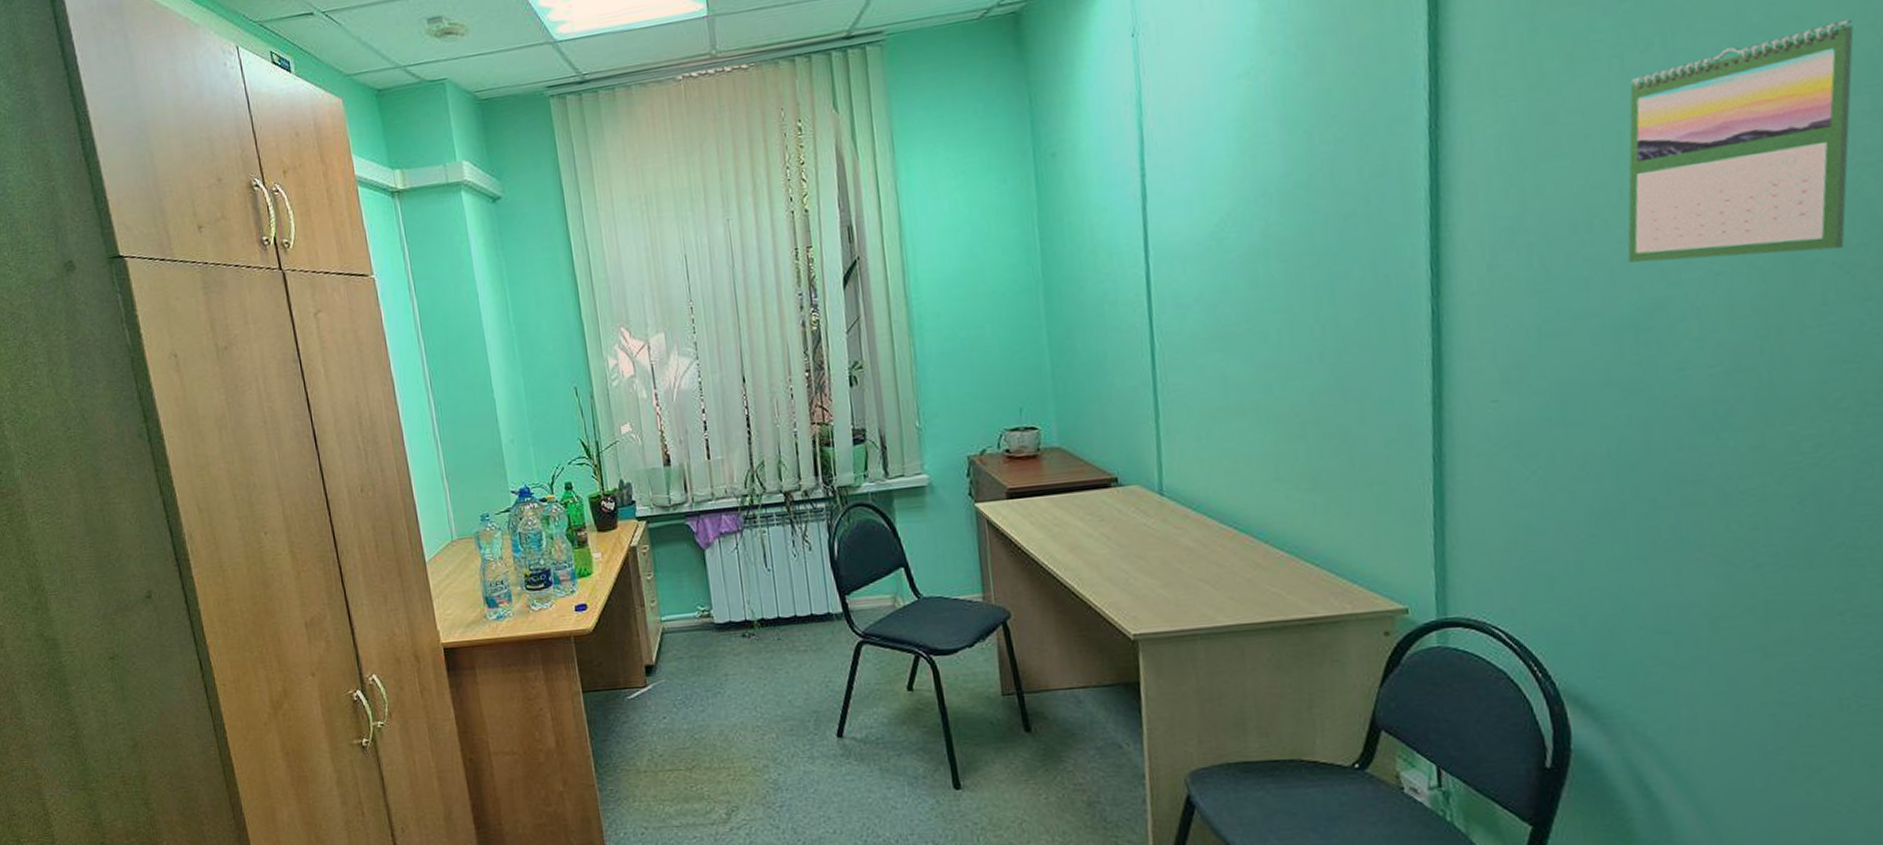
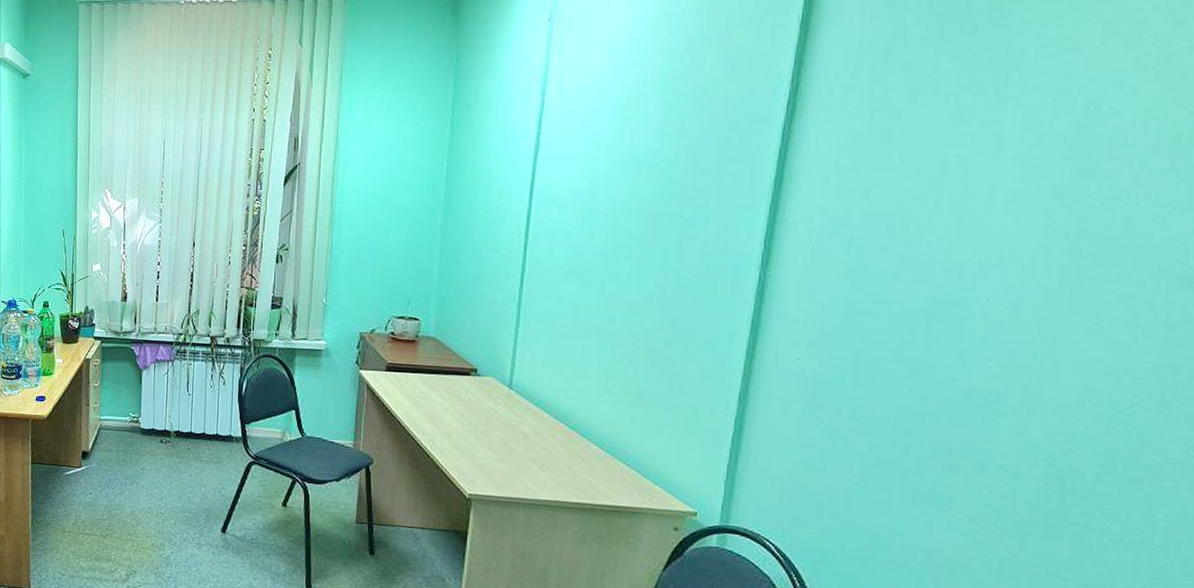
calendar: present [1627,20,1854,263] -> none [933,93,1166,282]

